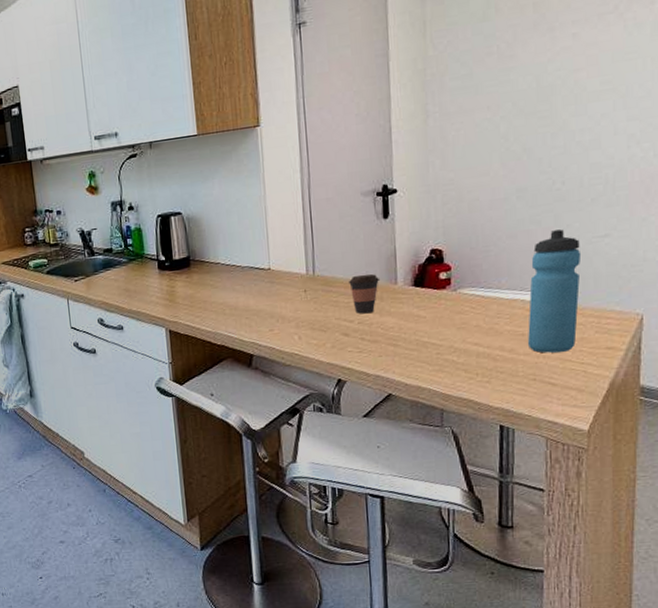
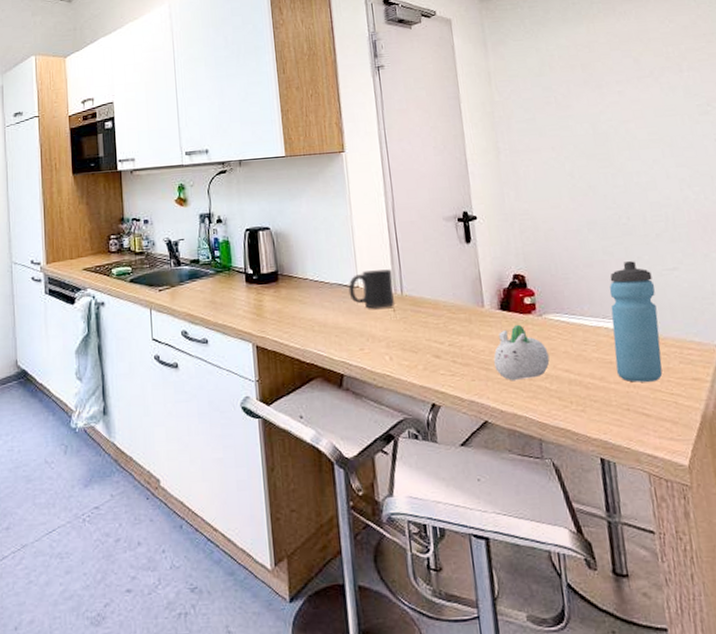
mug: none [260,249,307,290] -> present [348,269,395,309]
coffee cup: present [349,274,381,314] -> none [437,296,468,336]
succulent planter: none [403,300,460,356] -> present [493,324,550,381]

